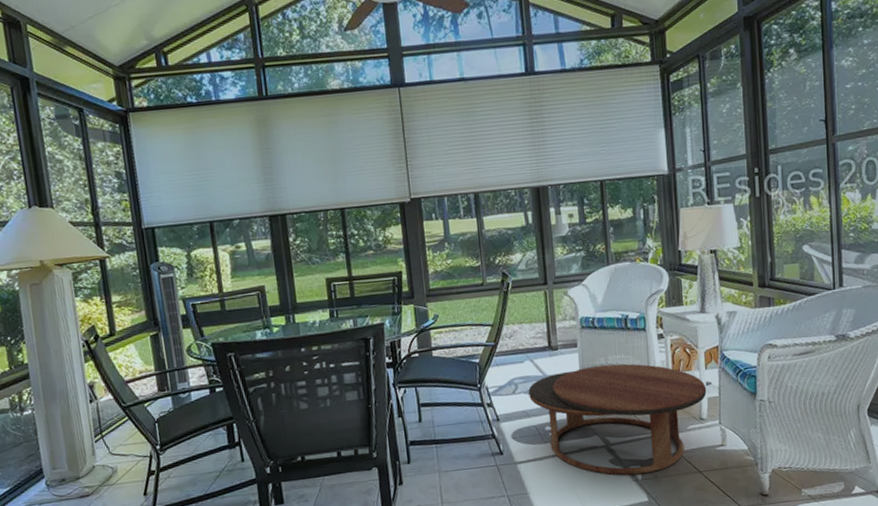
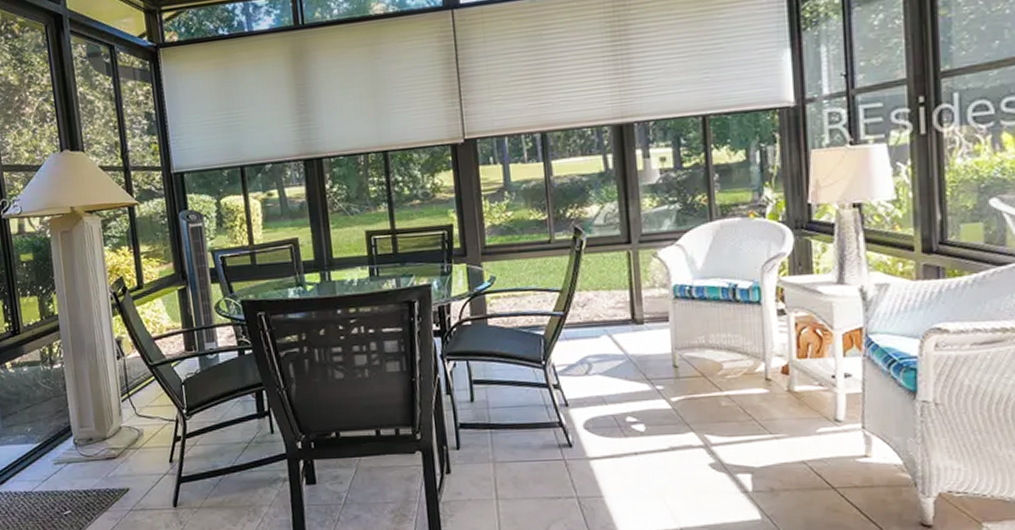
coffee table: present [528,364,707,475] -> none [605,344,845,485]

